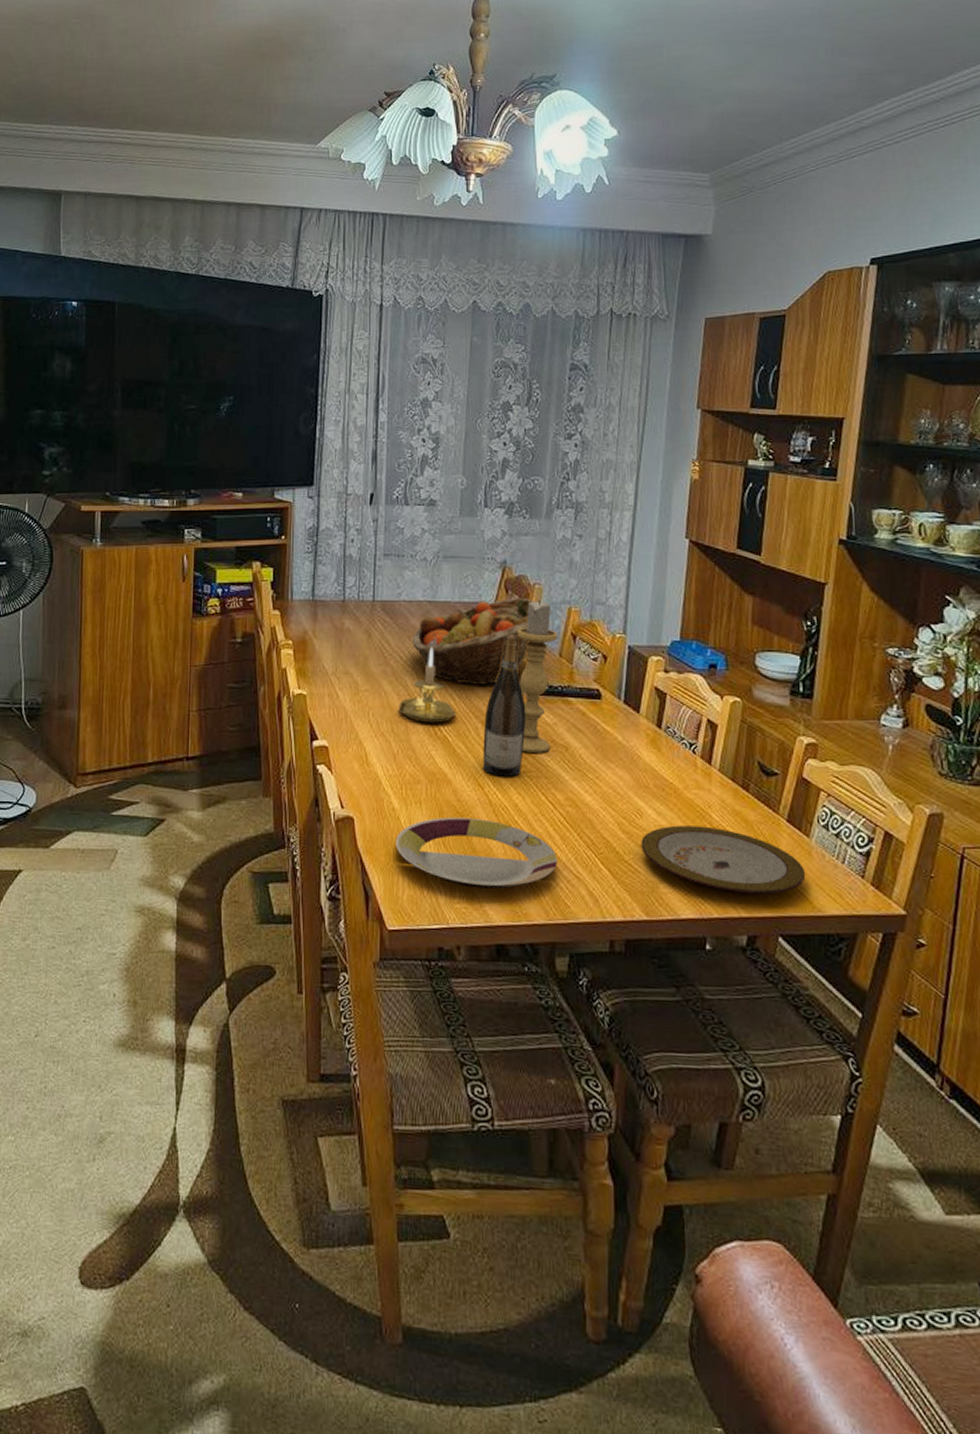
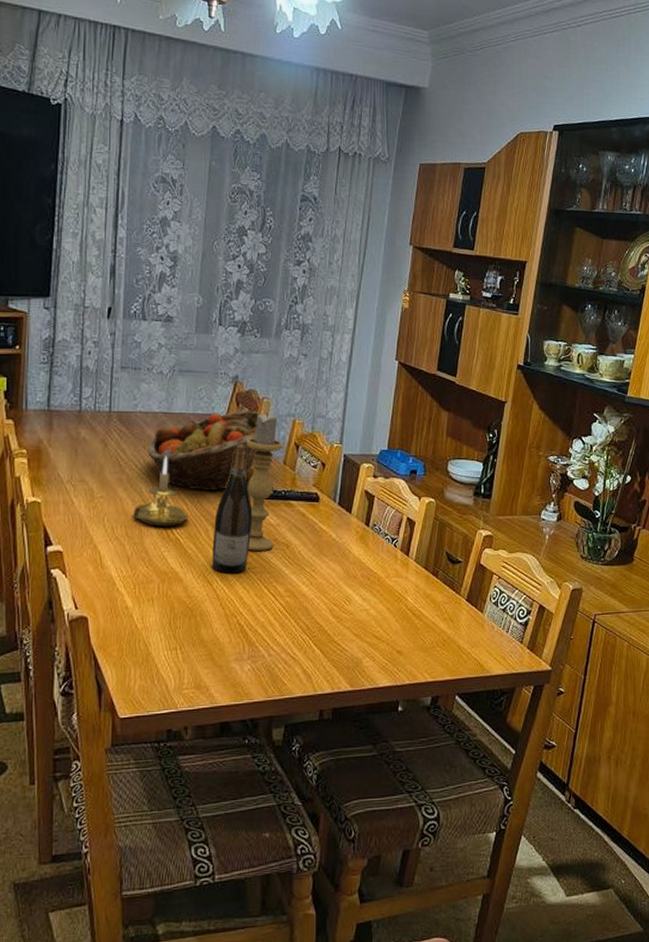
plate: present [396,817,558,889] -> none [128,611,277,674]
plate: present [641,825,806,895] -> none [349,608,479,662]

